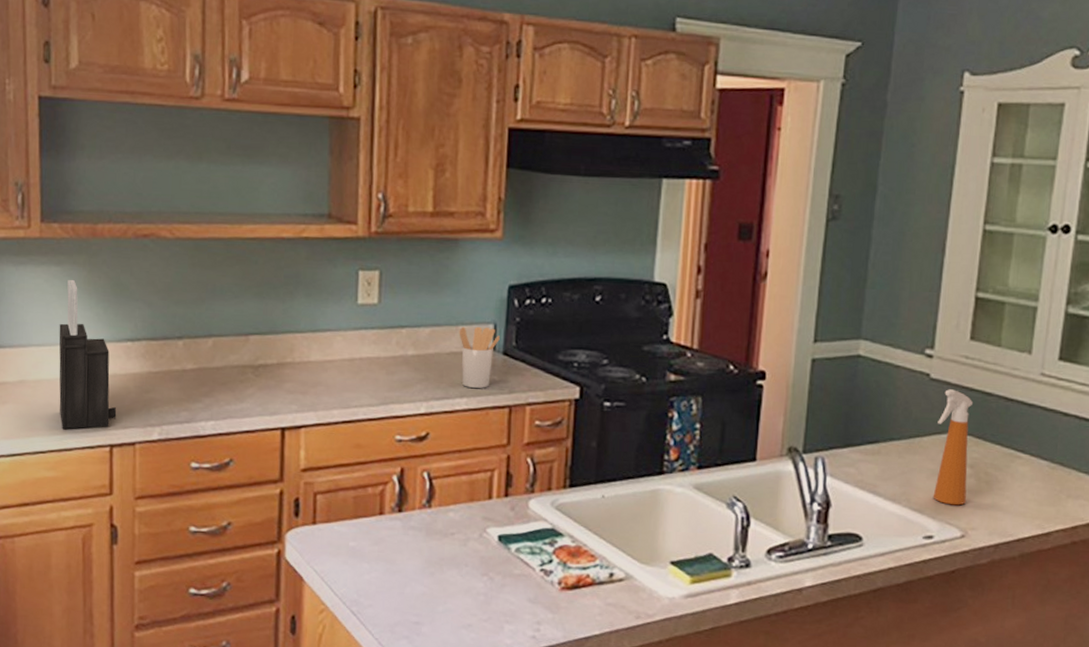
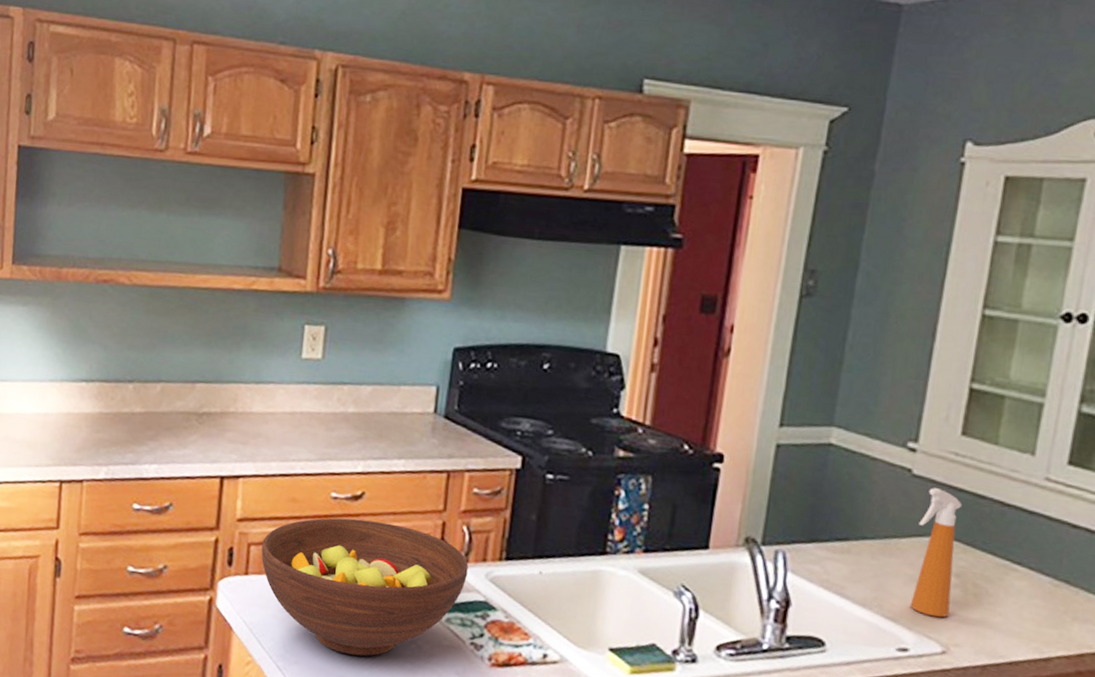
knife block: present [59,279,117,430] -> none [16,319,68,464]
fruit bowl: none [328,459,534,593] -> present [261,518,469,656]
utensil holder: present [459,326,500,388] -> none [400,387,442,451]

